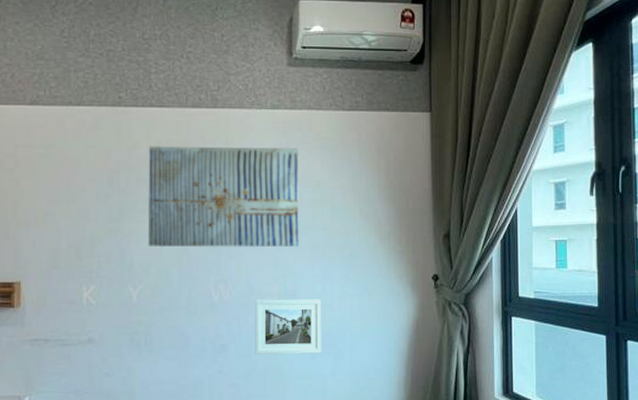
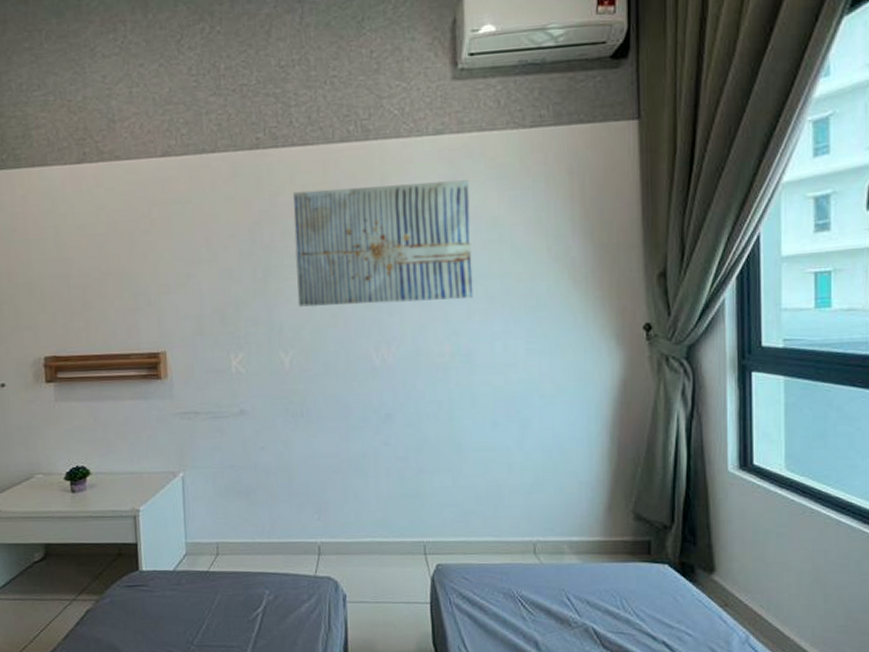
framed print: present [254,299,321,355] -> none [422,358,504,424]

